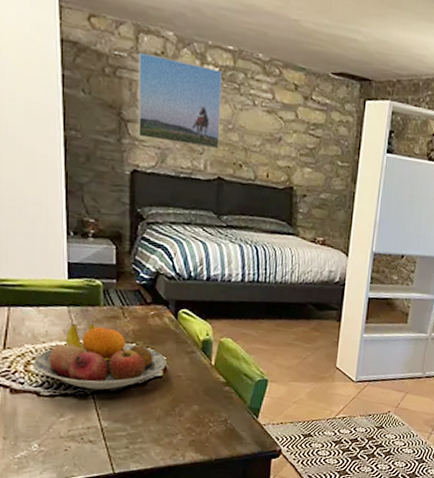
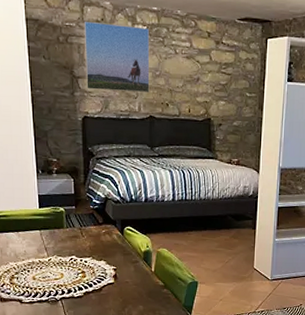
fruit bowl: present [33,323,167,391] -> none [16,243,116,297]

